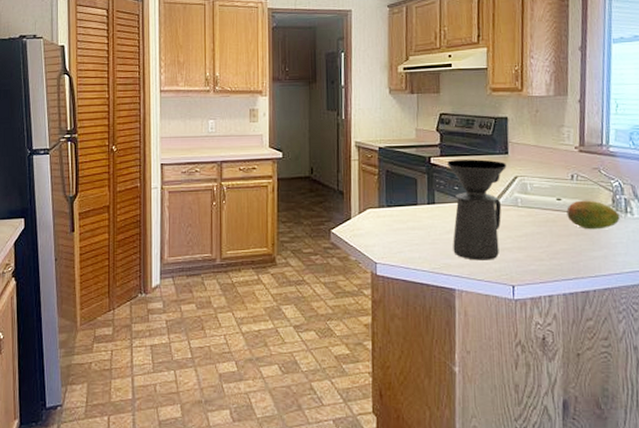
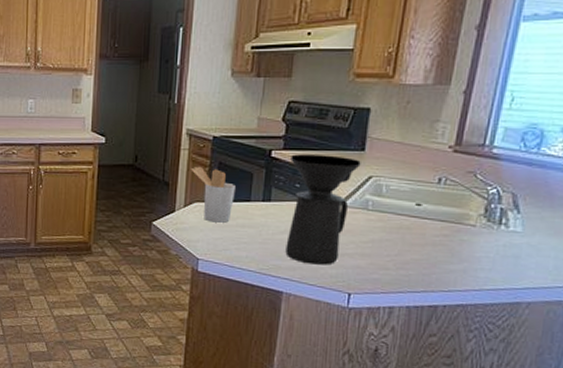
utensil holder: none [362,175,403,227] -> present [191,166,235,223]
fruit: present [566,200,620,230] -> none [425,207,491,241]

